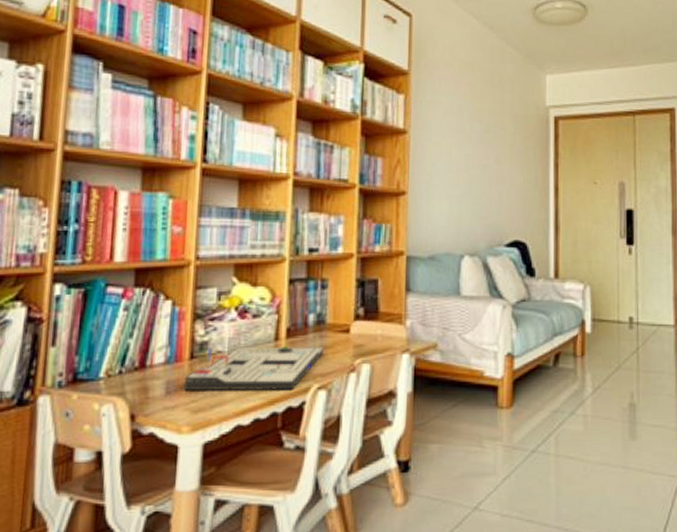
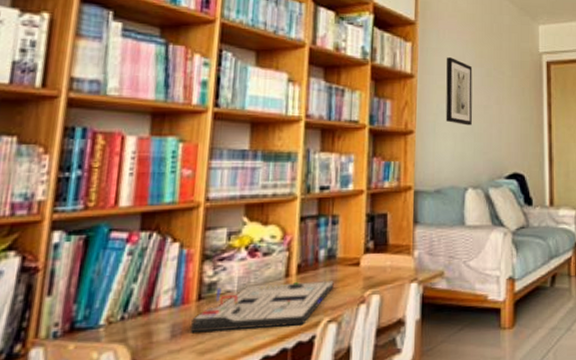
wall art: none [441,111,471,187] -> present [445,57,473,126]

